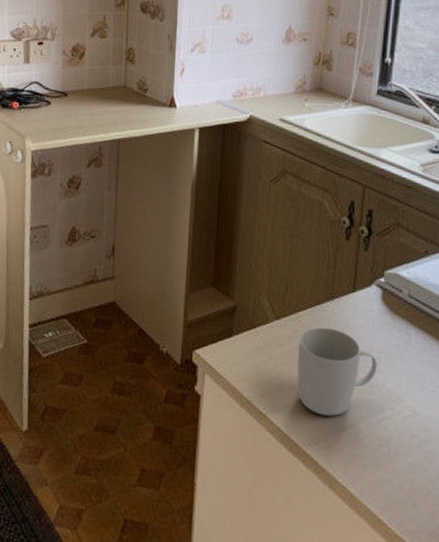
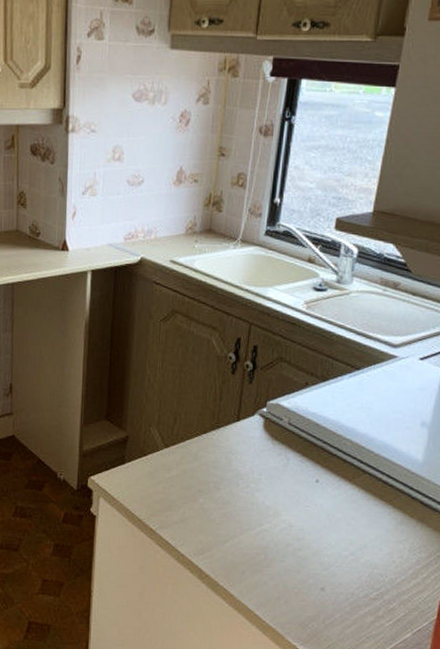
mug: present [297,327,377,417] -> none [184,453,258,531]

